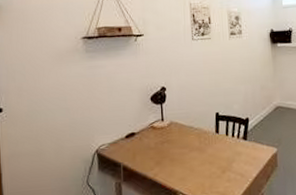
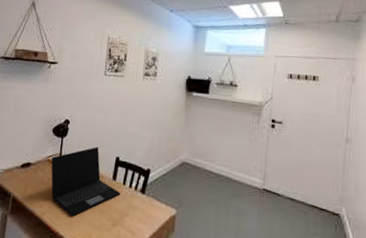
laptop: none [153,107,225,172] -> present [50,147,121,217]

